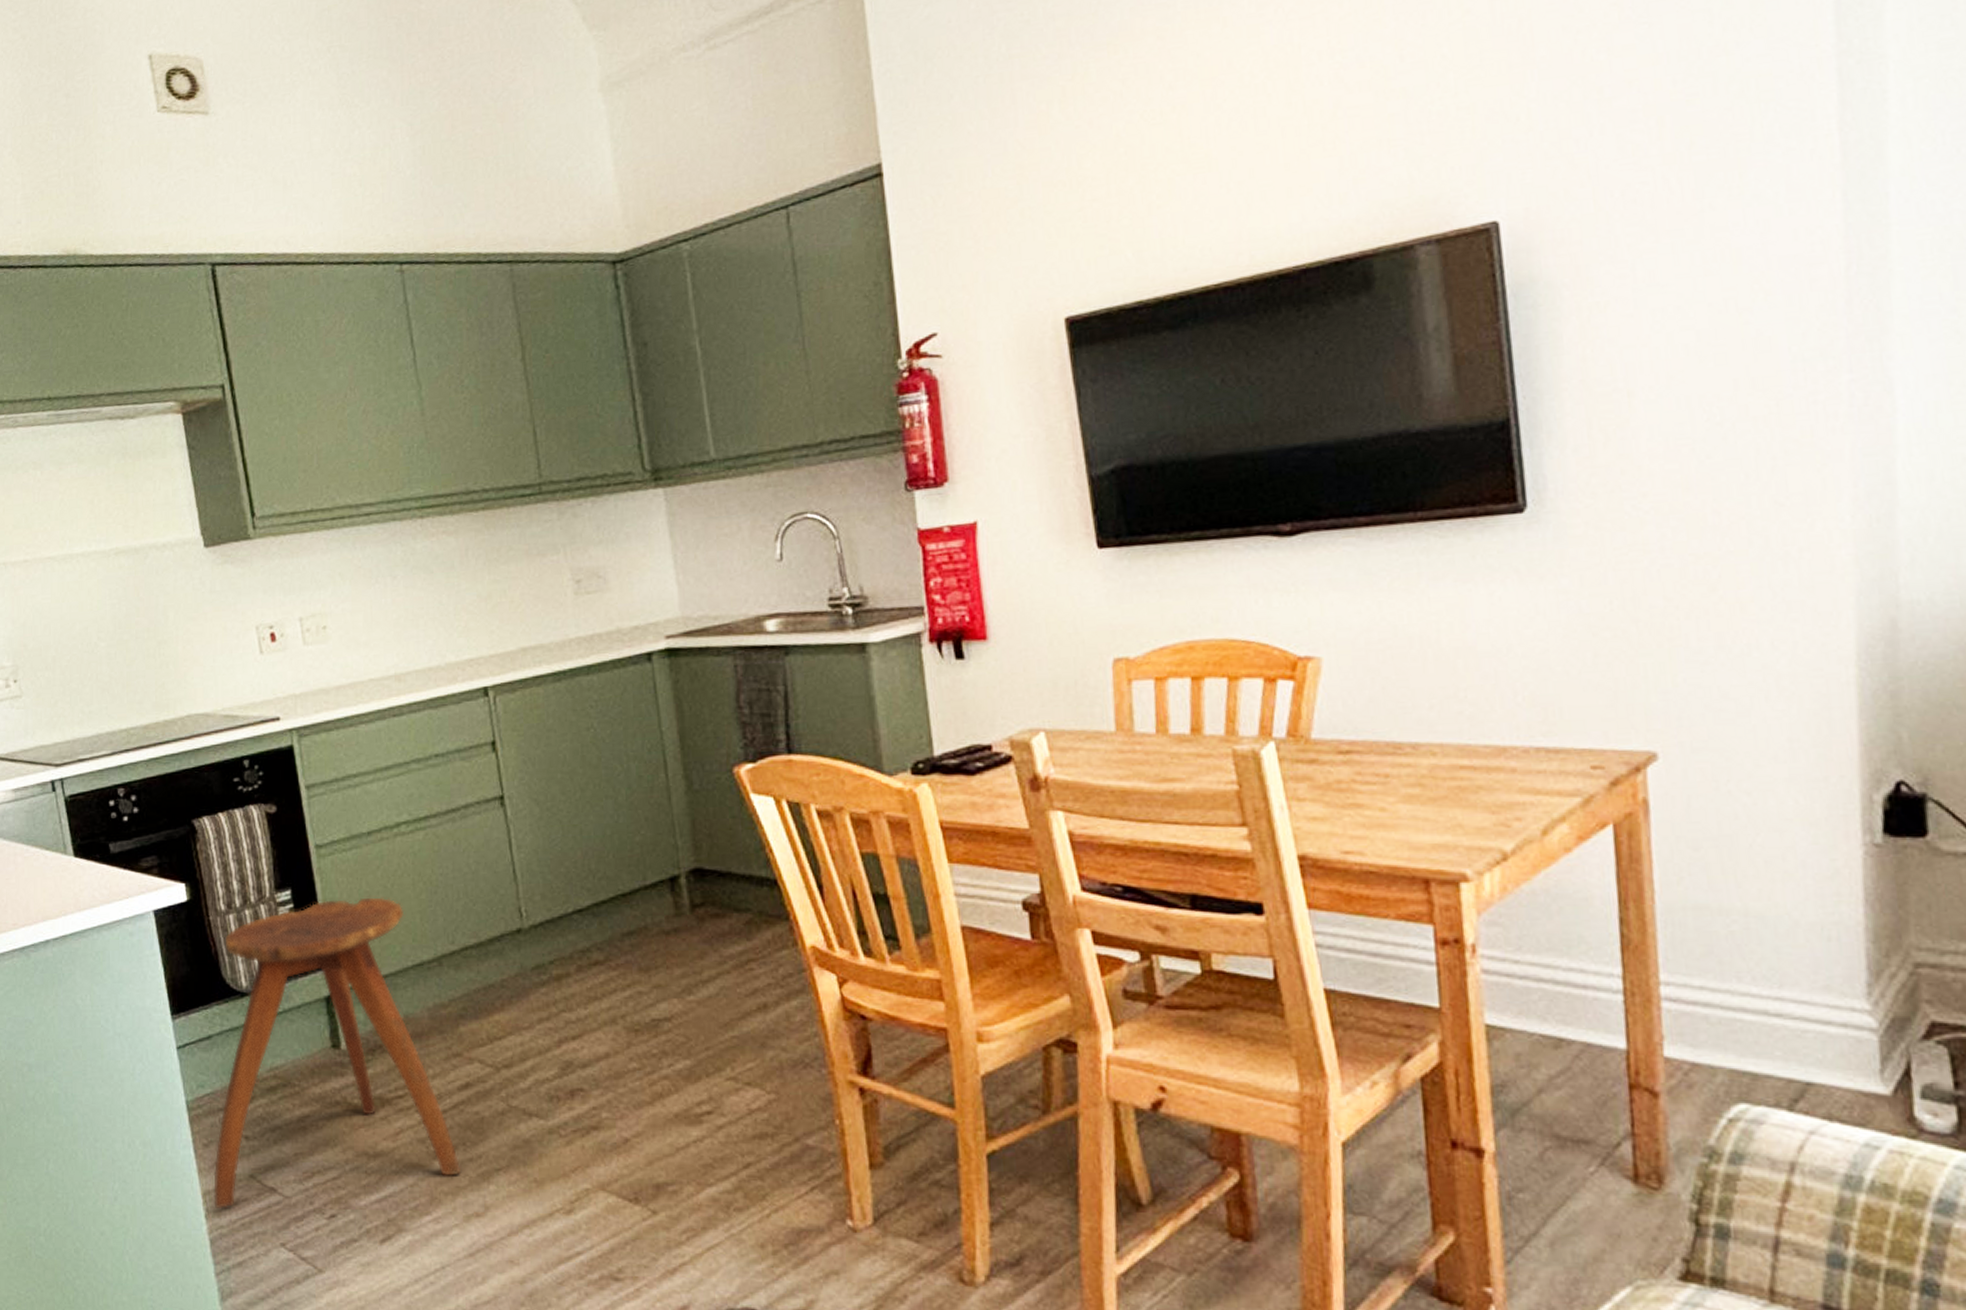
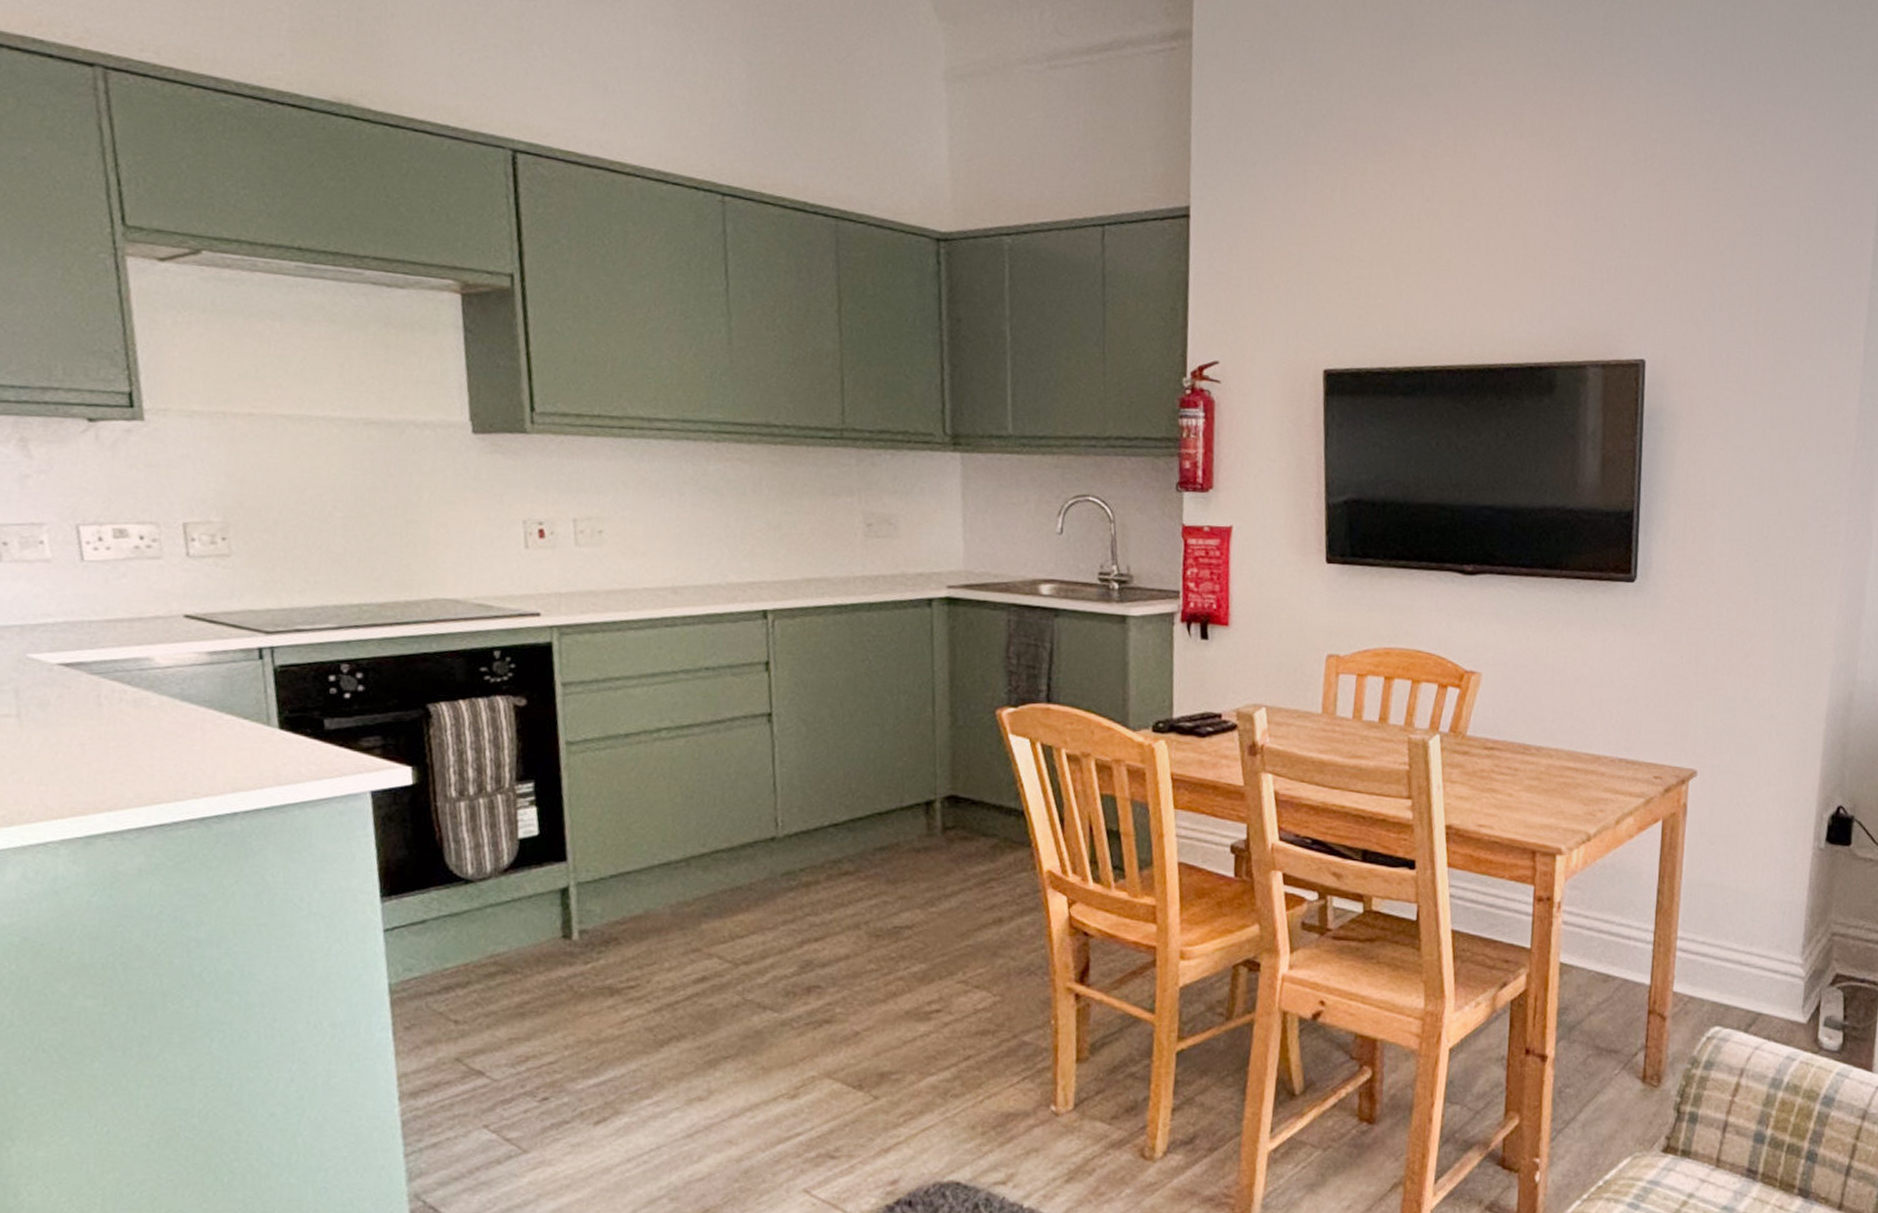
stool: present [213,897,462,1208] -> none [410,795,689,1091]

